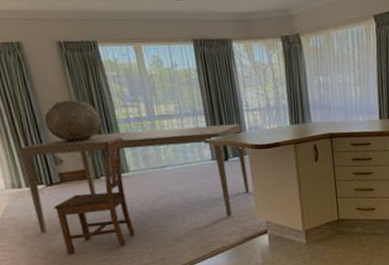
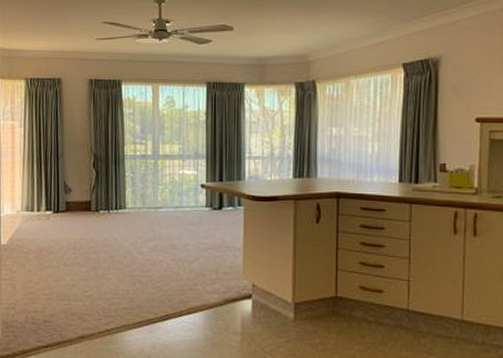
dining table: present [19,123,249,234] -> none [39,168,240,272]
vessel: present [44,100,103,142] -> none [64,133,112,173]
chair: present [53,137,135,255] -> none [55,173,127,286]

